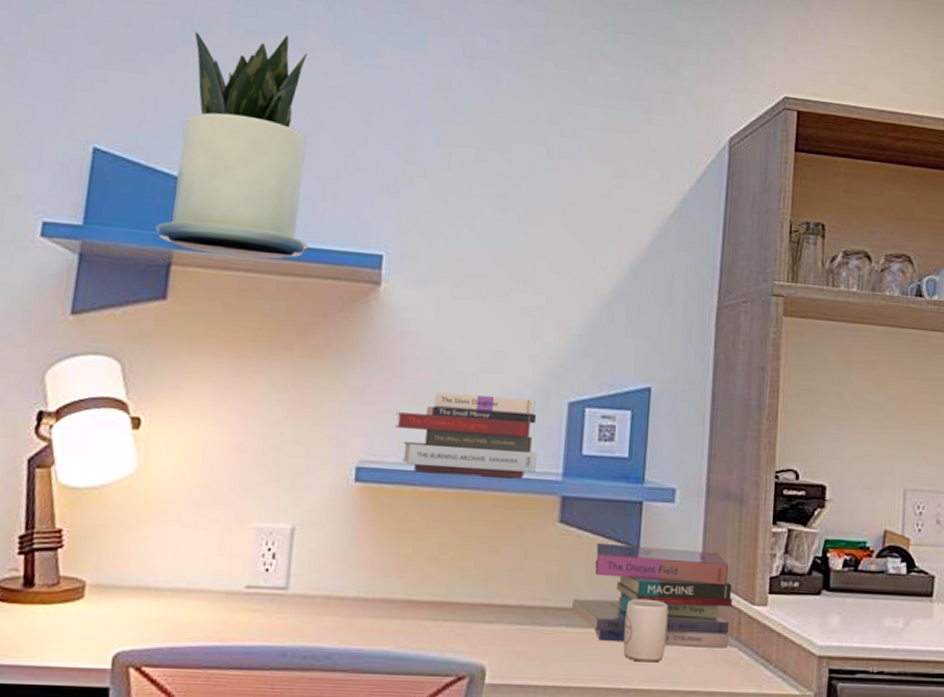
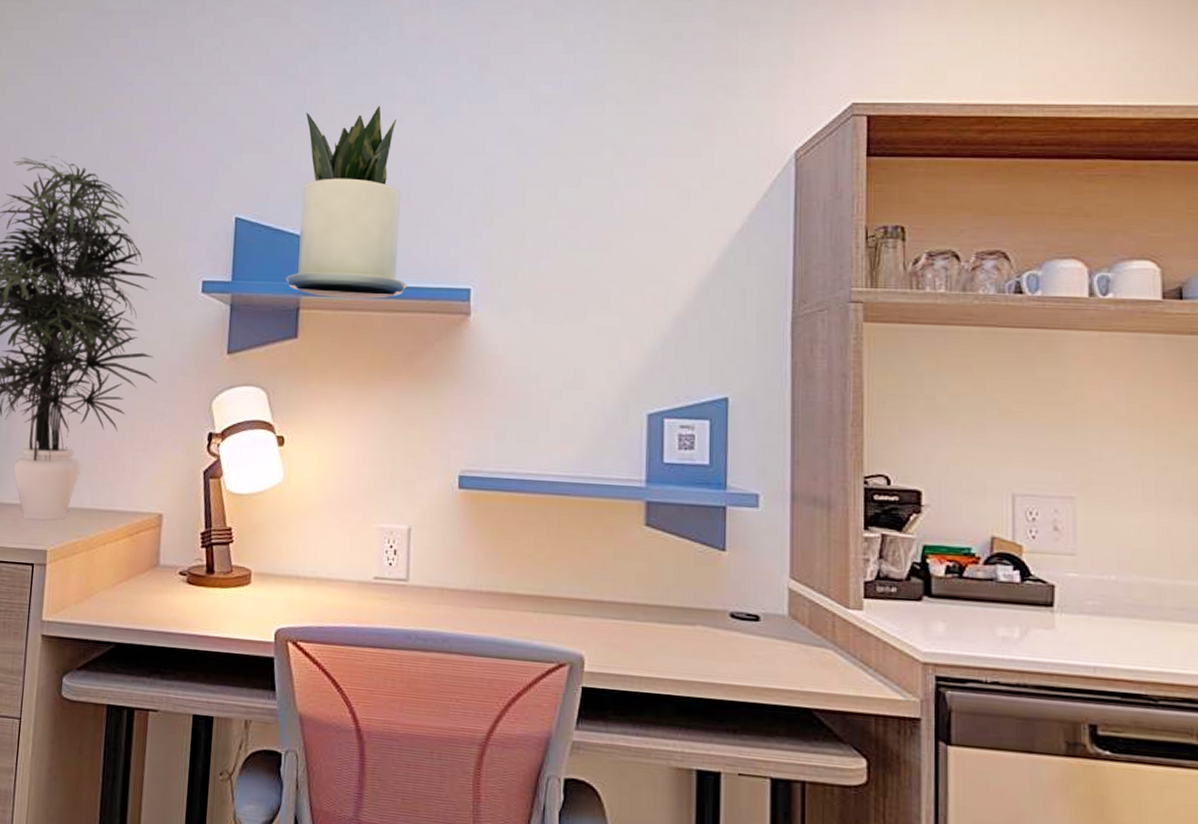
books: present [395,392,537,479] -> none [490,408,620,486]
books: present [572,542,733,648] -> none [662,545,825,650]
mug: present [623,598,669,663] -> none [713,598,759,660]

